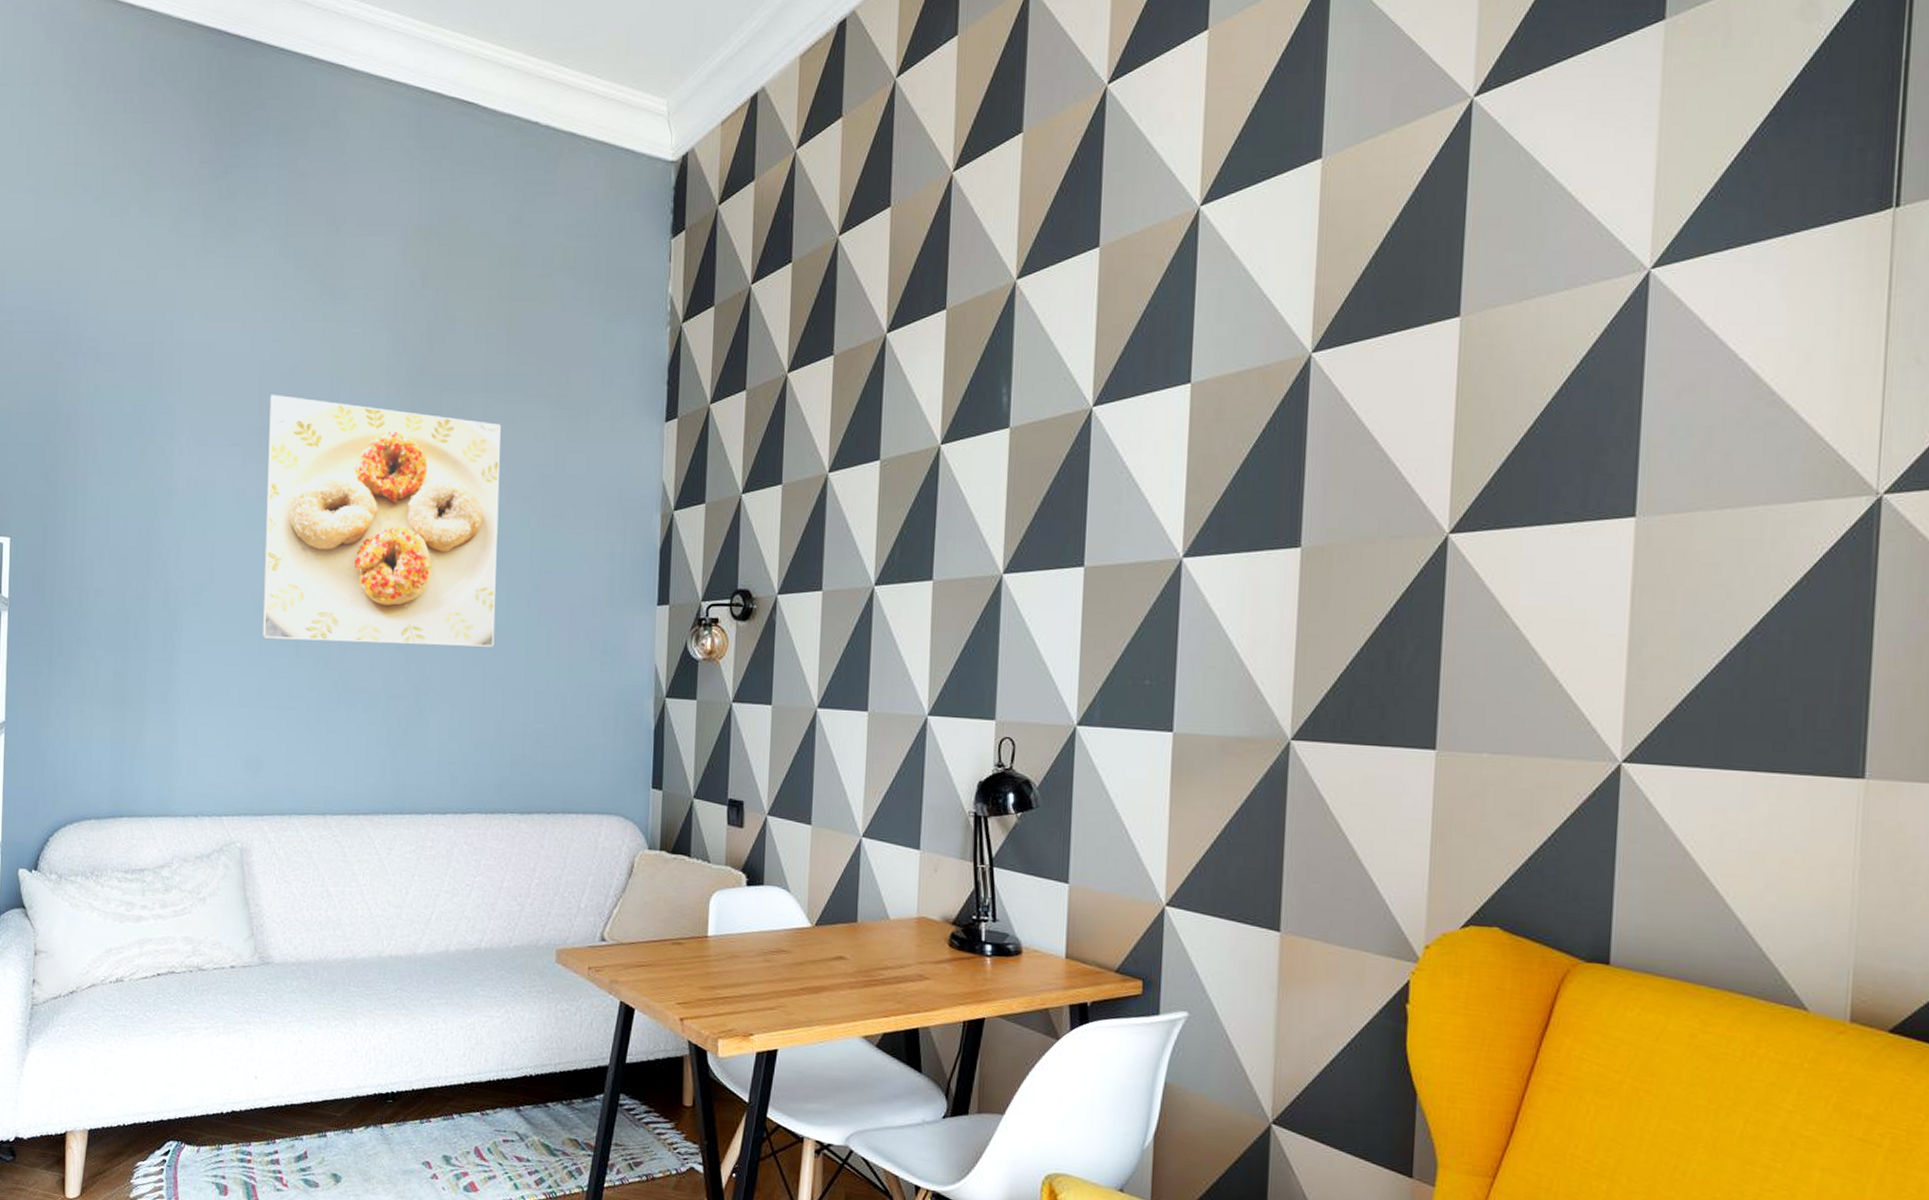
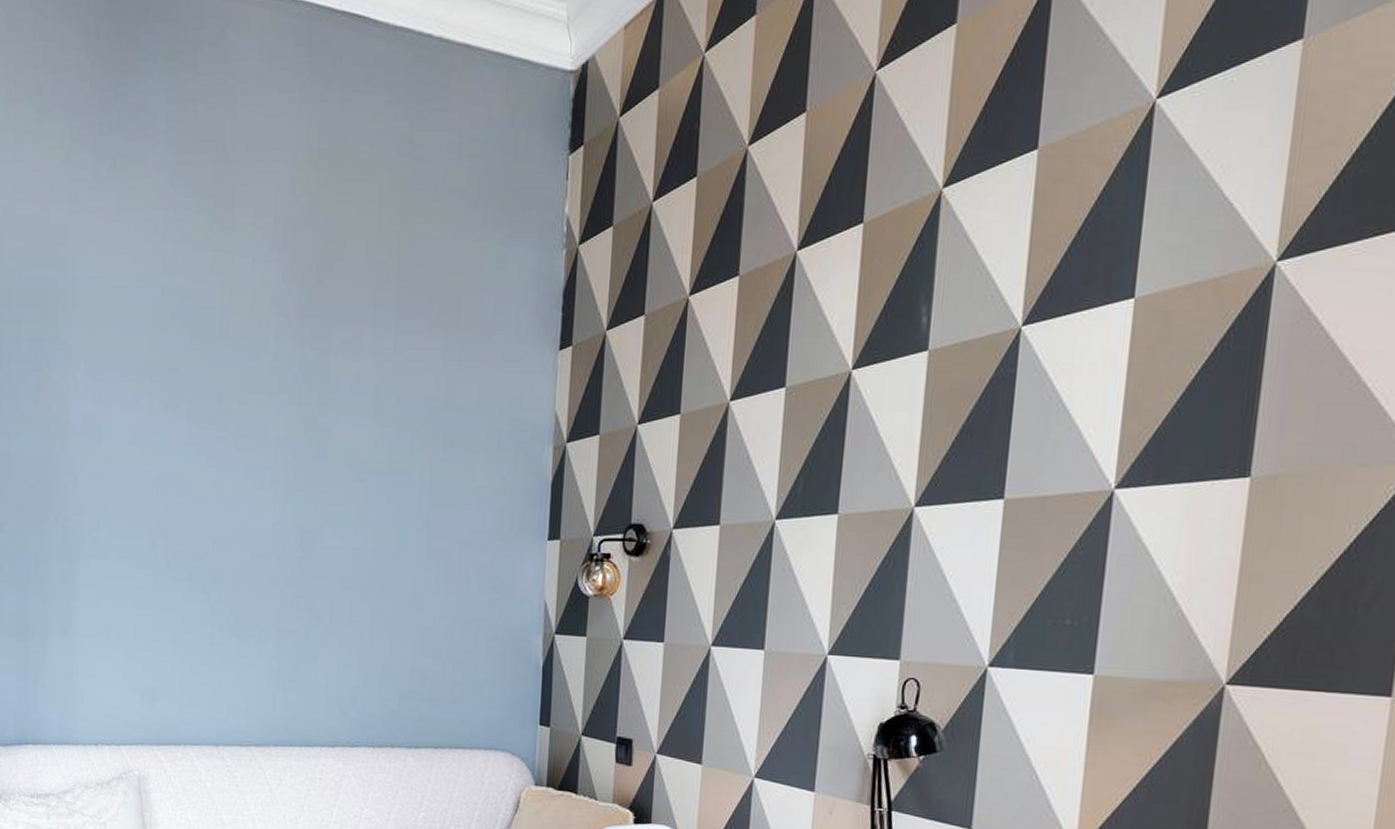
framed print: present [261,394,501,647] -> none [156,328,391,582]

